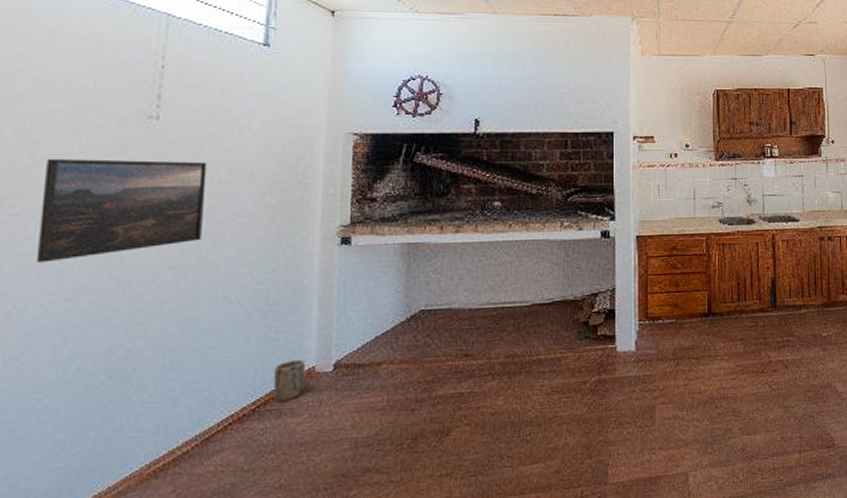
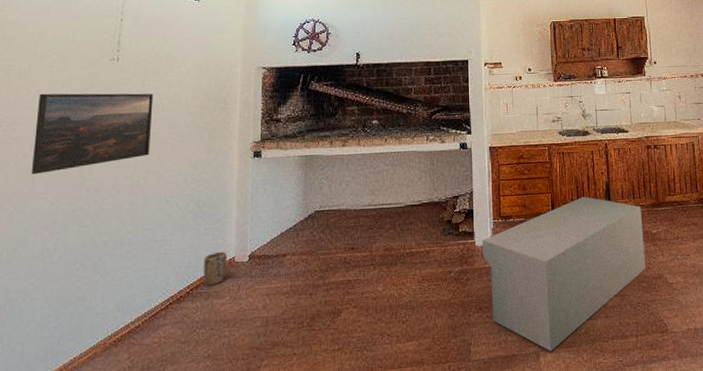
coffee table: none [625,294,813,471] -> present [483,196,646,351]

